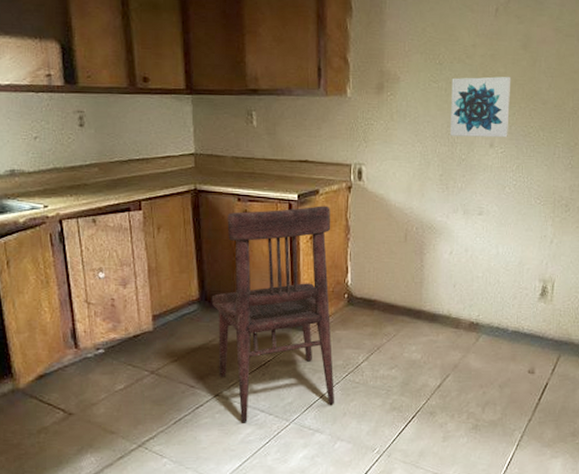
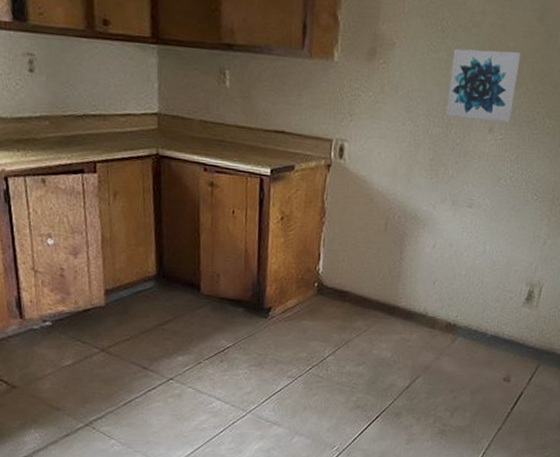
dining chair: present [211,205,334,423] -> none [169,183,306,410]

